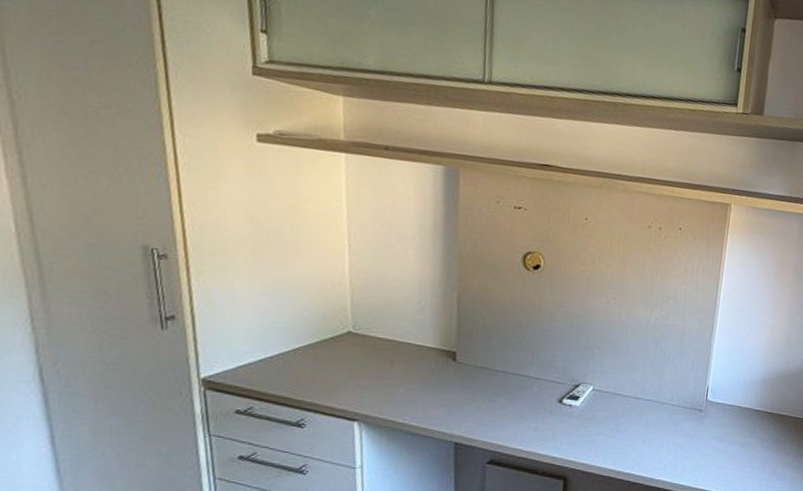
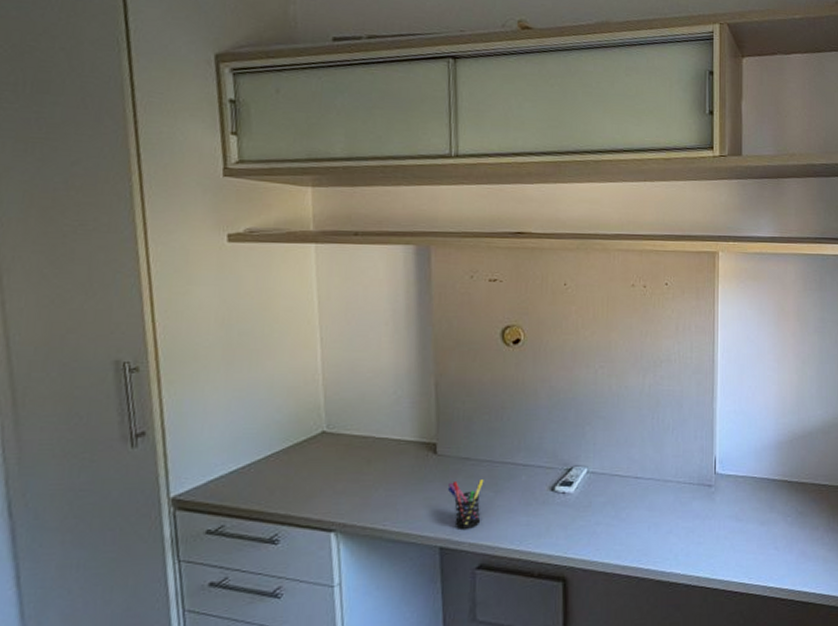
pen holder: none [464,386,499,429] -> present [447,480,484,529]

